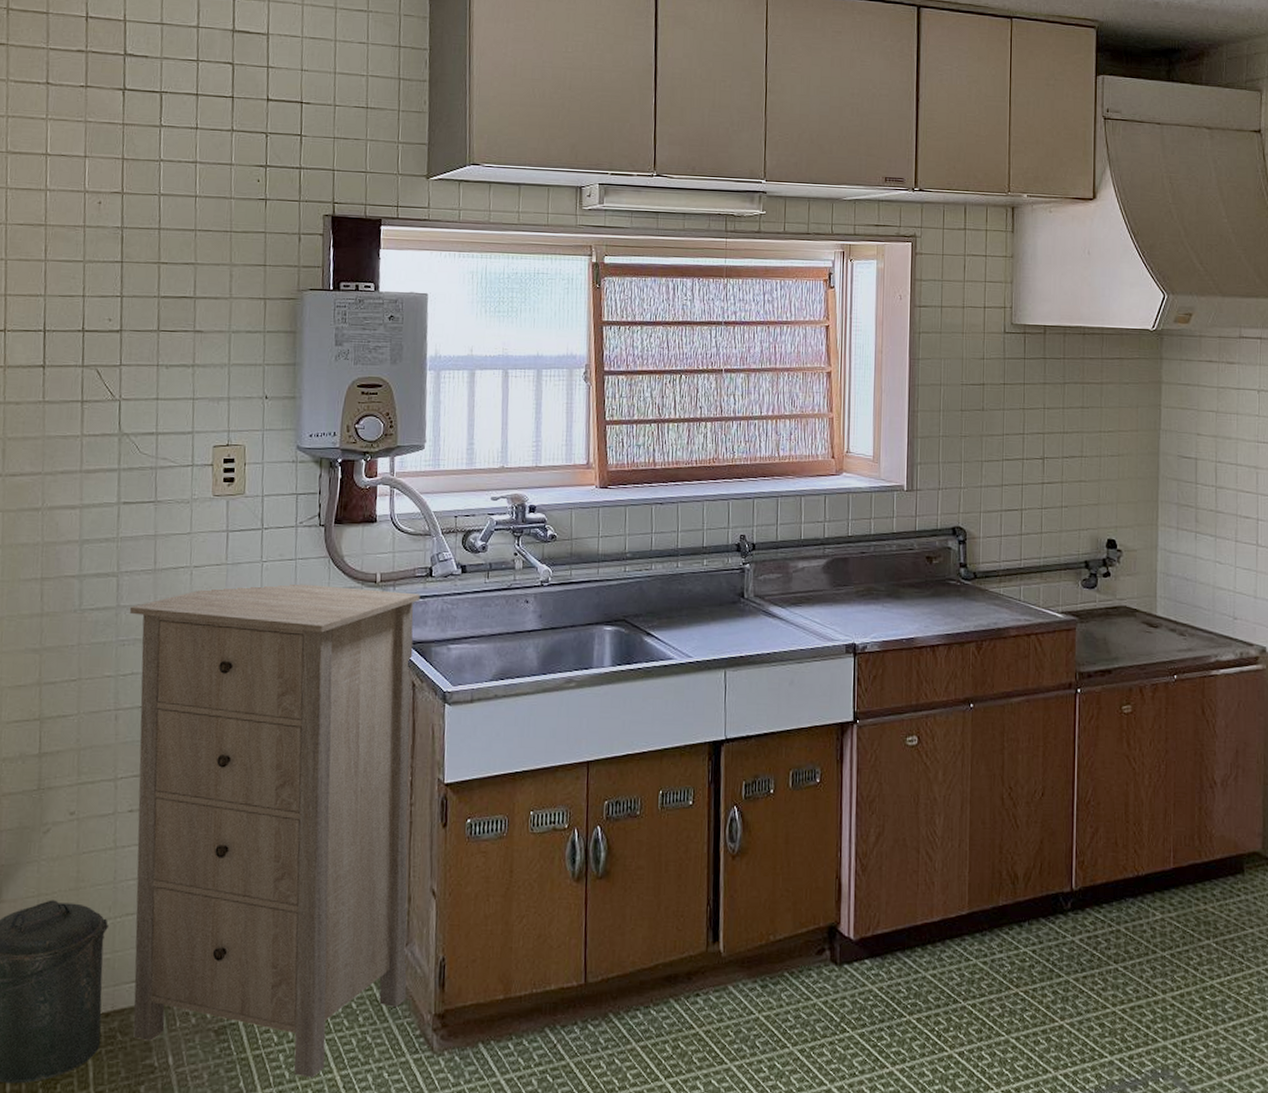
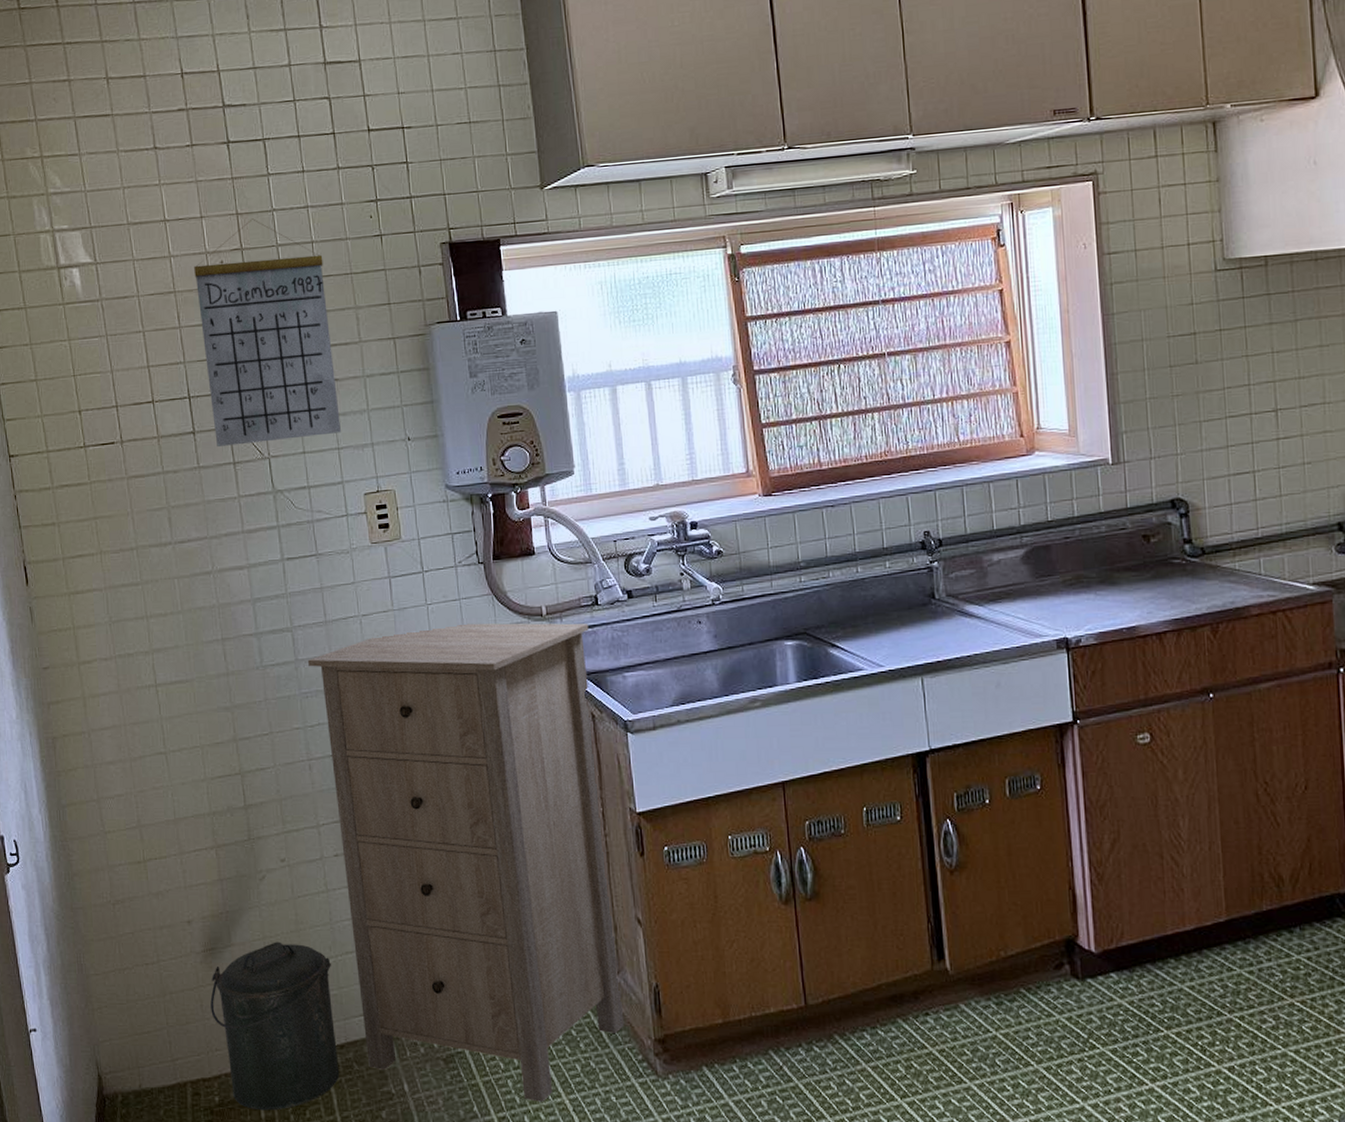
calendar: none [66,165,205,384] -> present [194,218,342,446]

